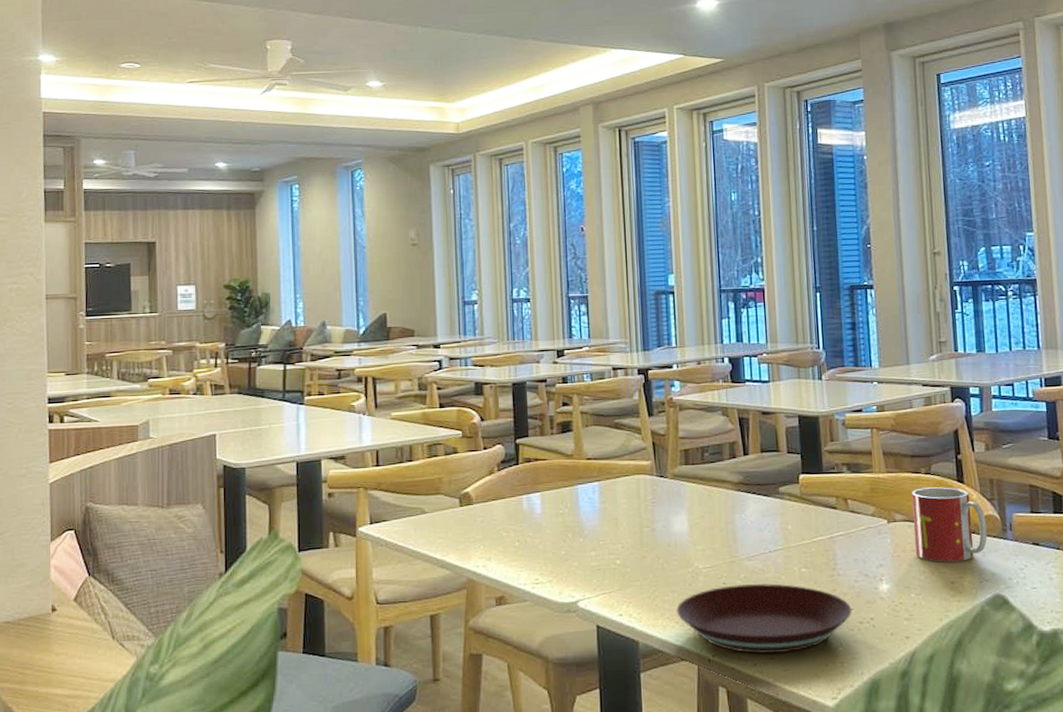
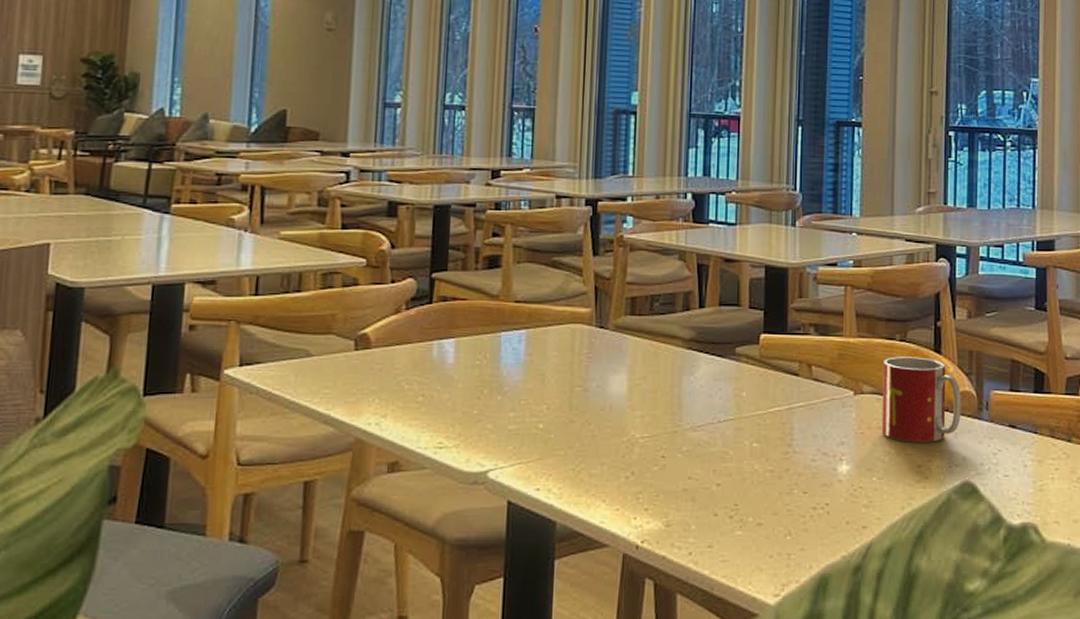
plate: present [676,583,852,654] -> none [604,458,806,542]

